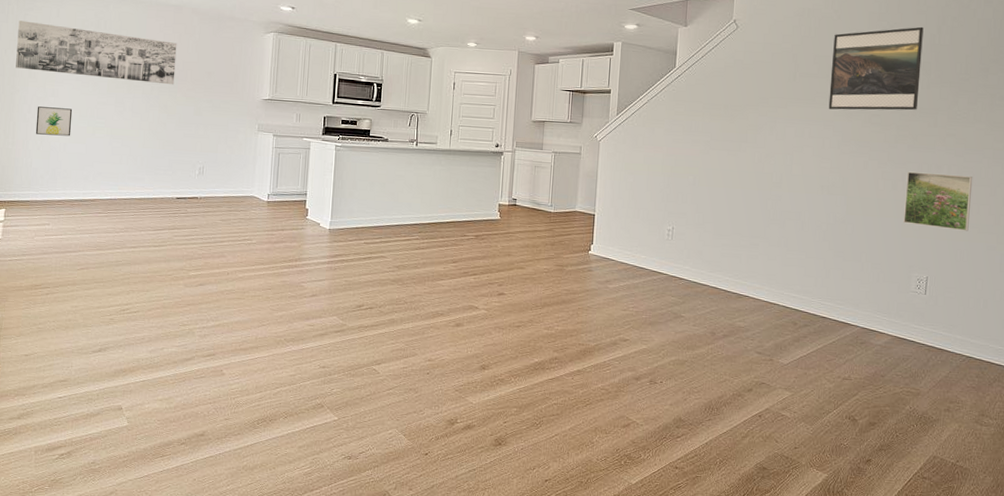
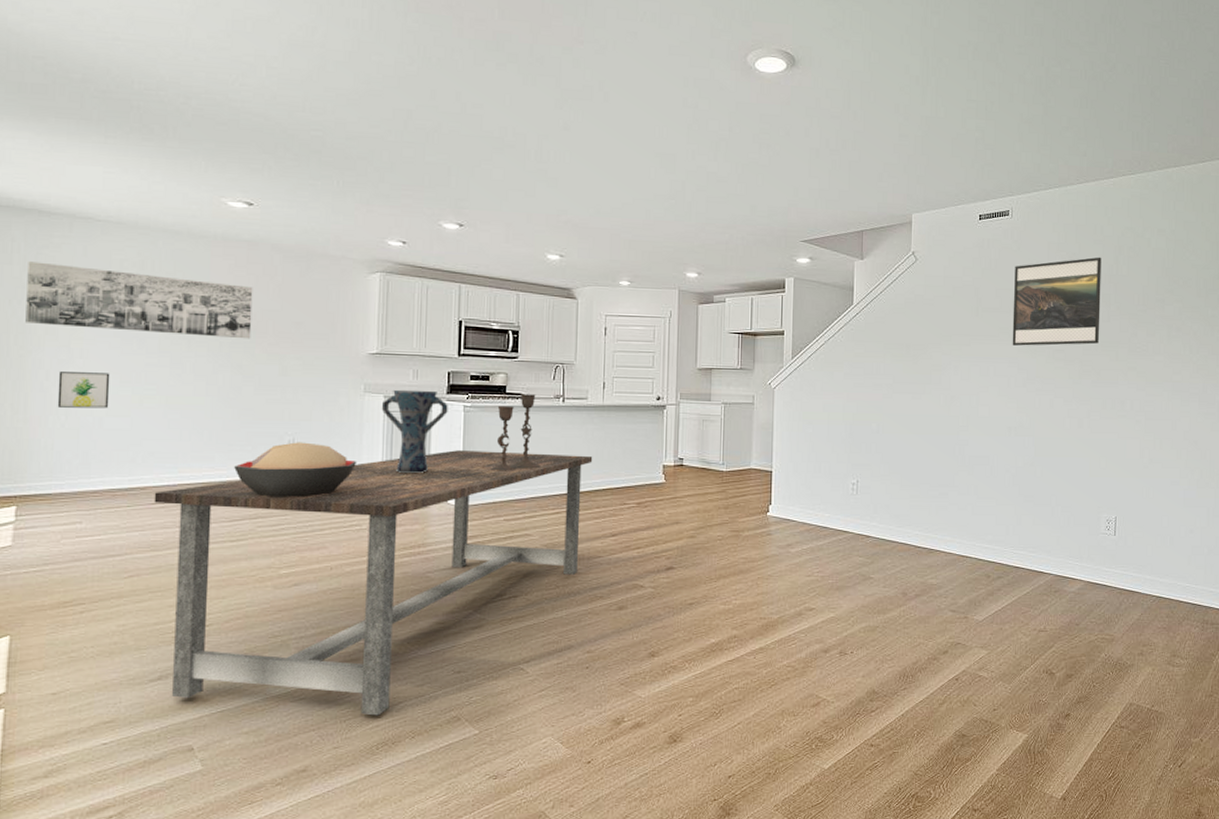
dining table: none [100,182,439,397] -> present [154,450,593,716]
decorative bowl: none [159,169,251,215] -> present [234,442,357,498]
vase: none [270,129,323,201] -> present [381,389,448,474]
candlestick: none [354,137,396,202] -> present [490,394,541,471]
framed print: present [903,171,973,231] -> none [1091,408,1155,467]

